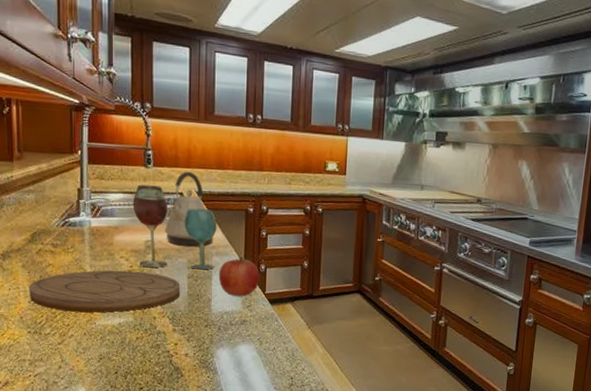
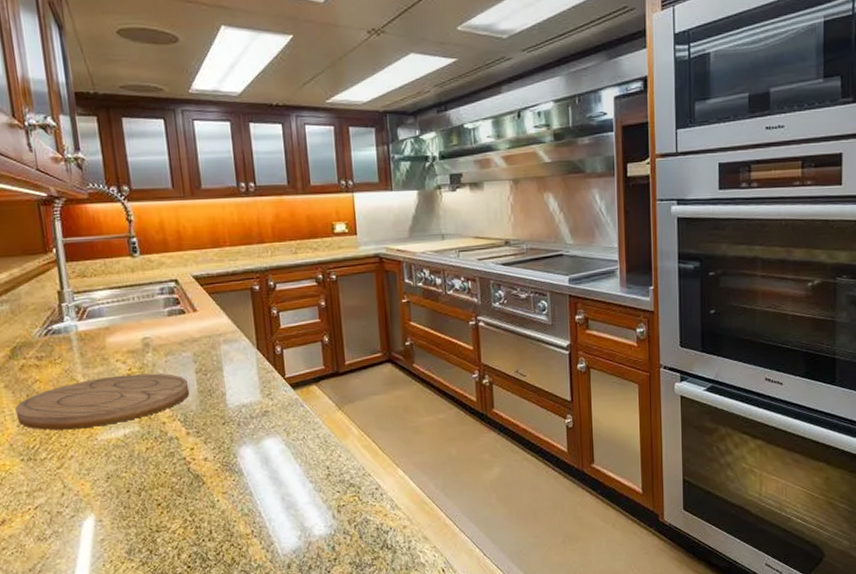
wineglass: present [133,184,168,268] -> none [122,275,171,367]
kettle: present [165,171,213,248] -> none [162,254,219,340]
wine glass: present [184,208,217,270] -> none [182,294,225,362]
fruit: present [218,256,260,297] -> none [229,341,277,386]

